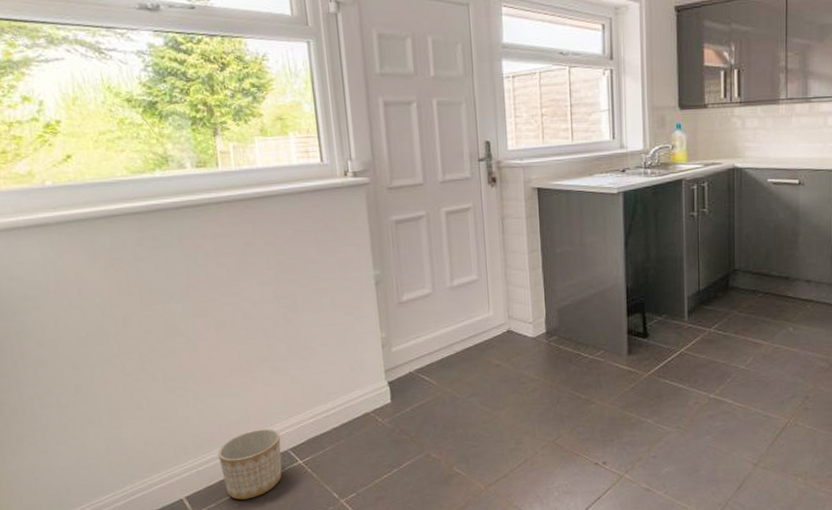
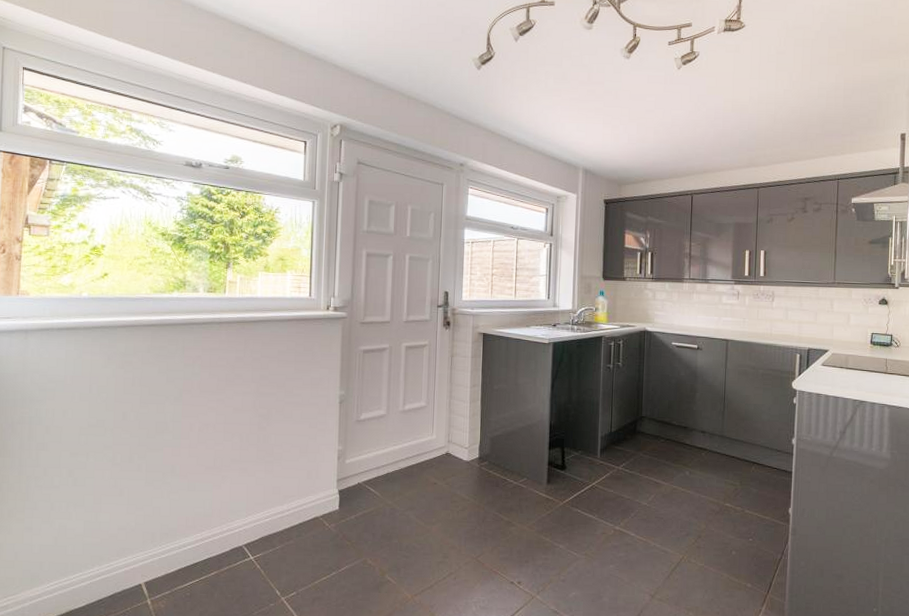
planter: present [218,428,282,500] -> none [180,523,238,590]

